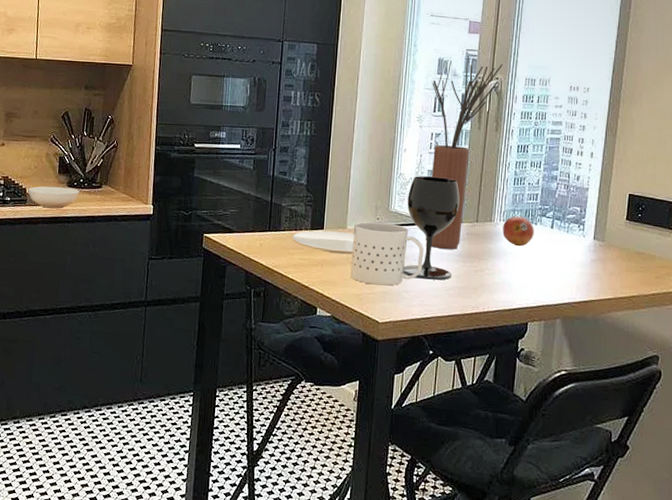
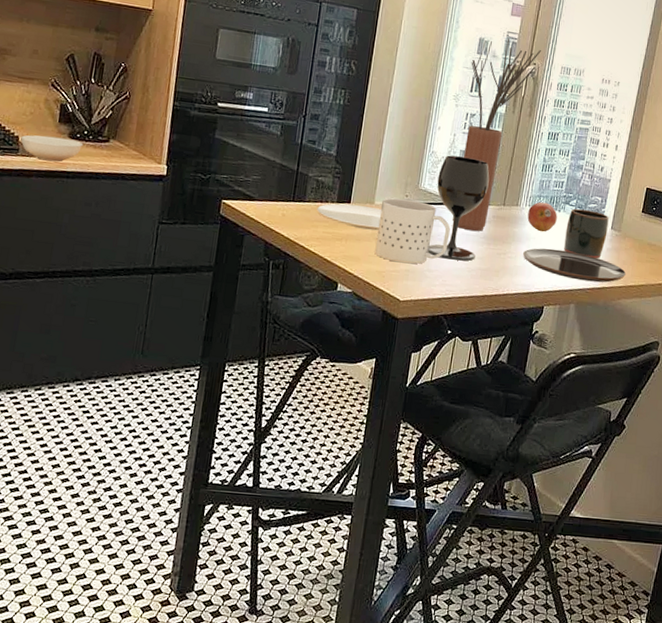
plate: none [501,263,615,296] -> present [523,248,627,283]
mug: none [544,220,590,271] -> present [564,208,609,259]

